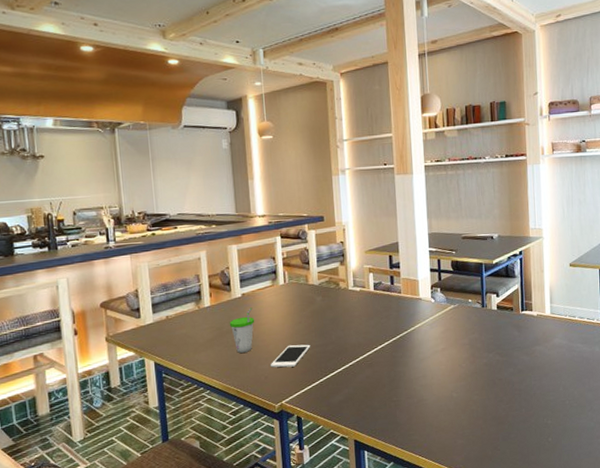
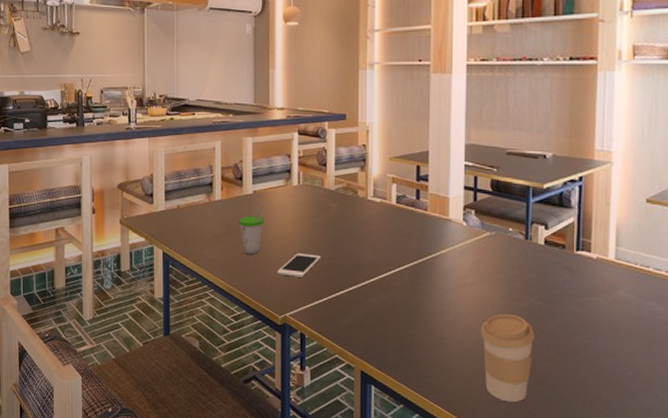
coffee cup: none [452,370,495,443] -> present [480,313,535,403]

